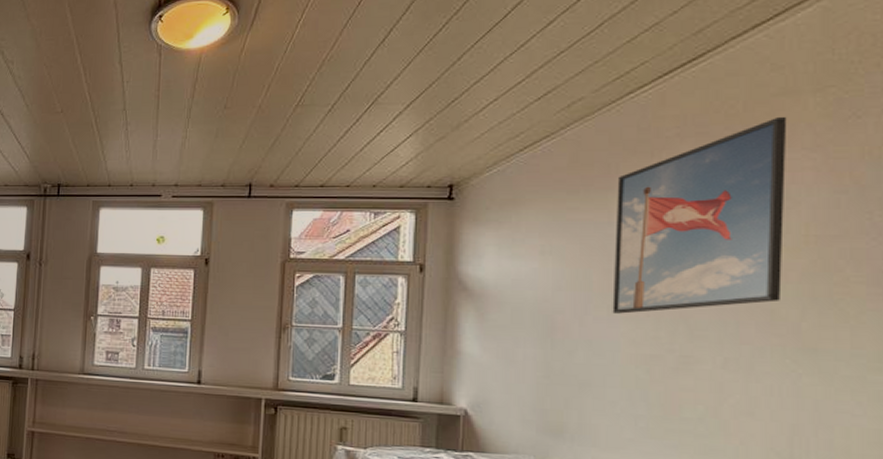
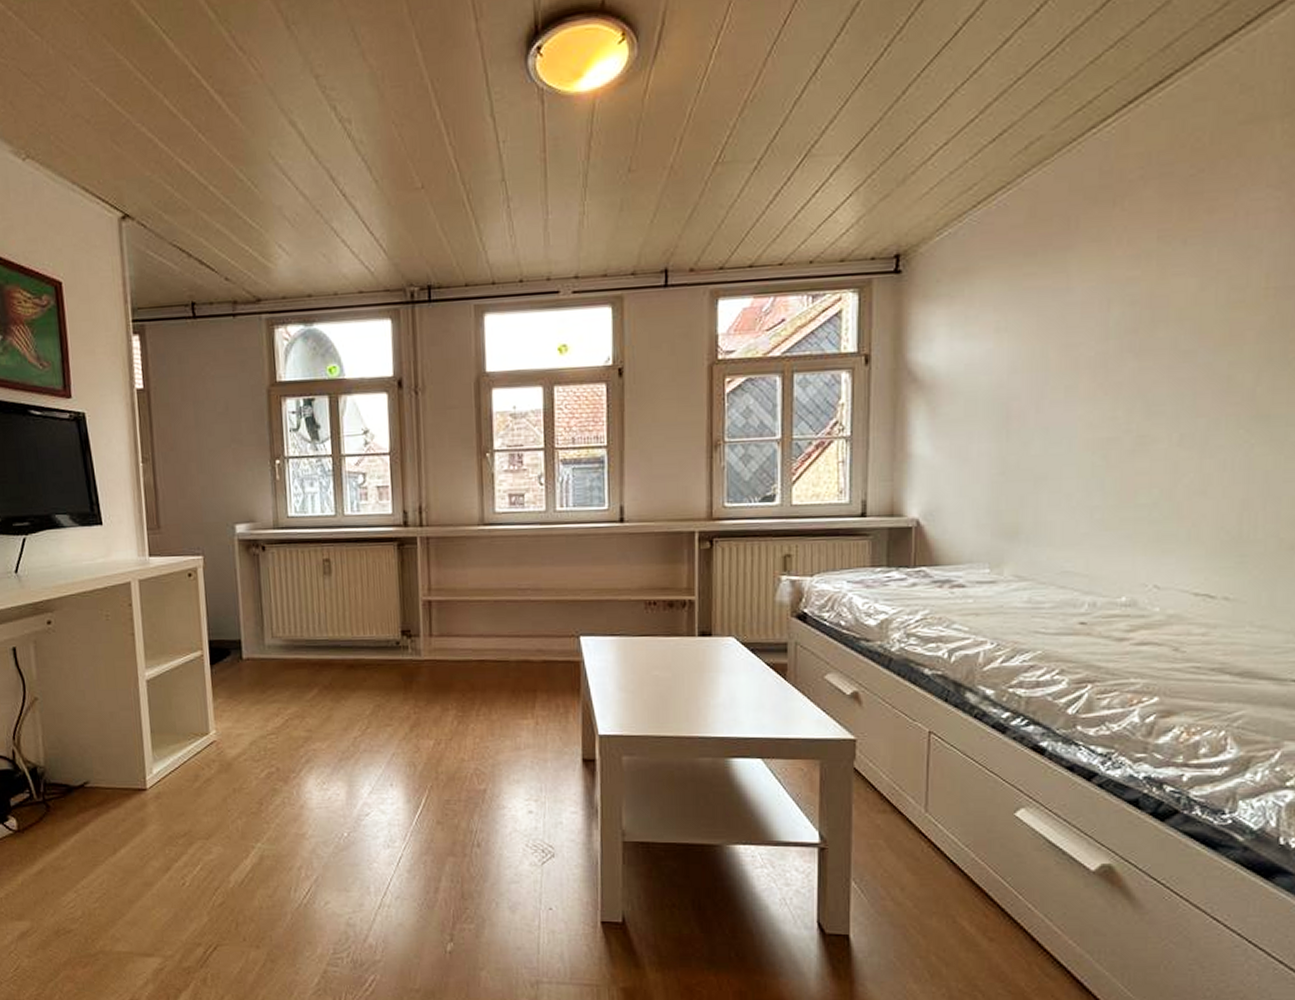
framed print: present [612,116,787,314] -> none [1069,148,1254,395]

